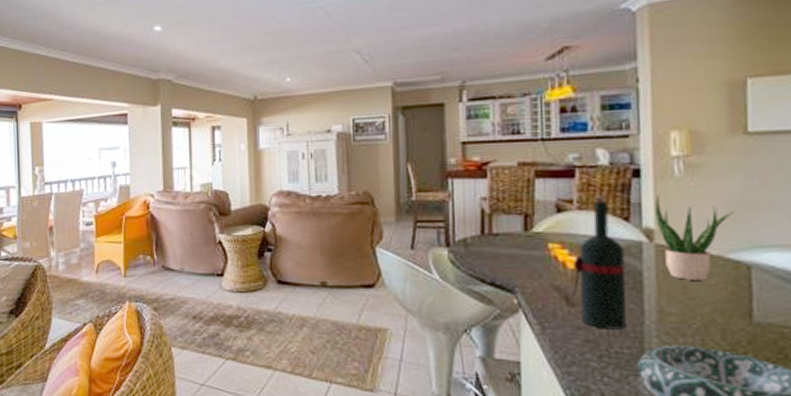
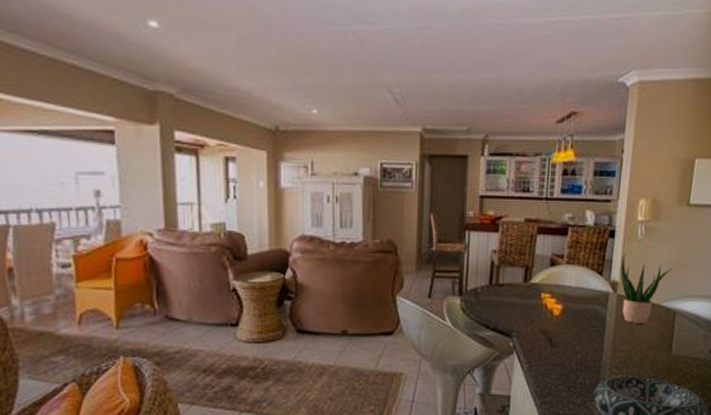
wine bottle: present [569,196,627,330] -> none [552,253,596,365]

